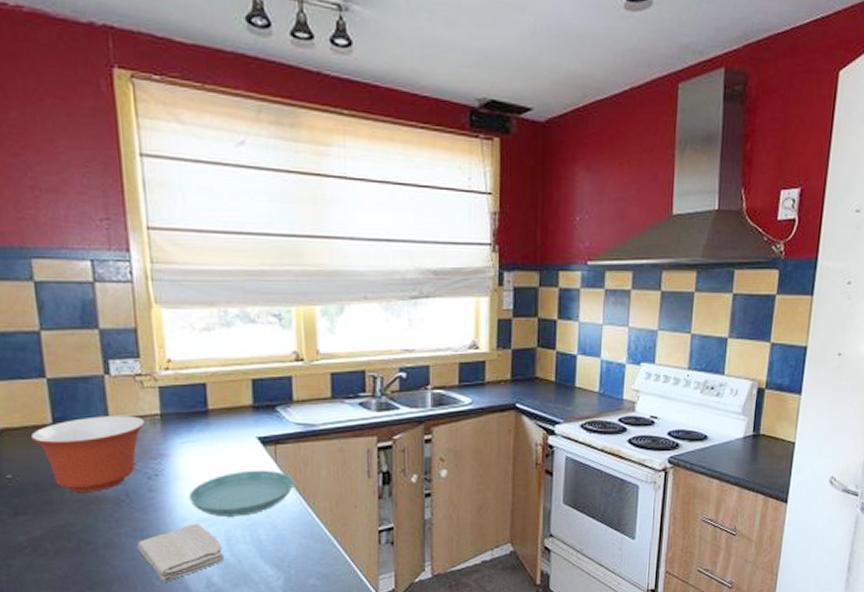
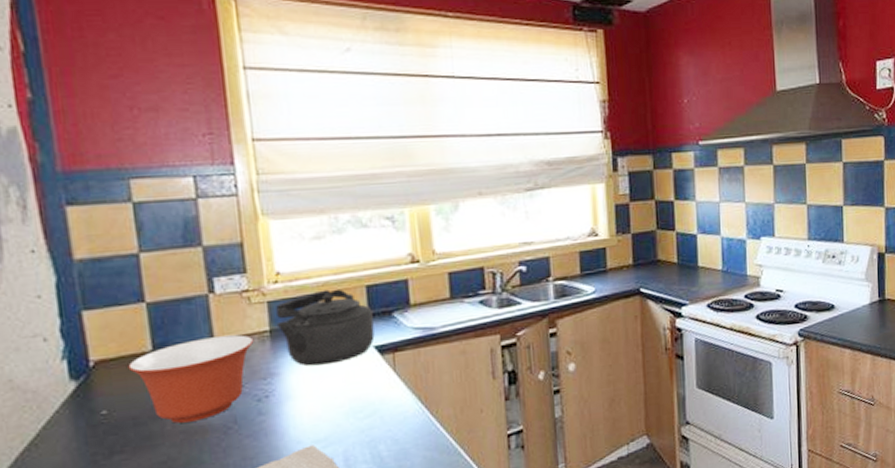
kettle: none [166,380,258,451] -> present [276,288,375,366]
saucer: present [189,470,294,517] -> none [302,380,415,436]

